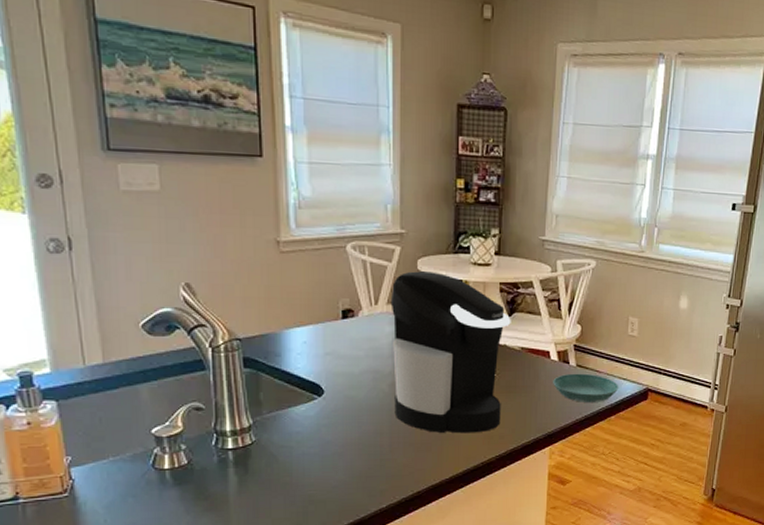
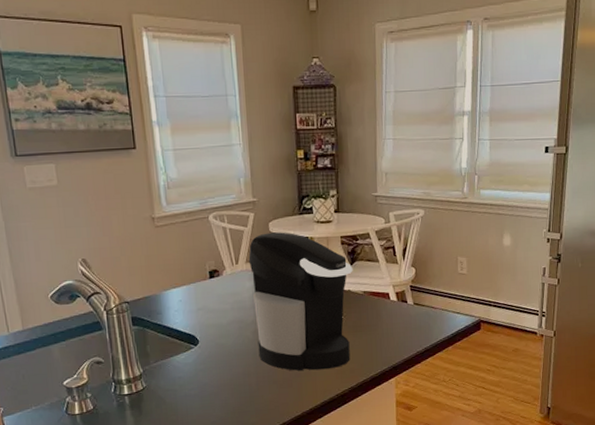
saucer: present [553,373,619,402] -> none [394,310,454,336]

